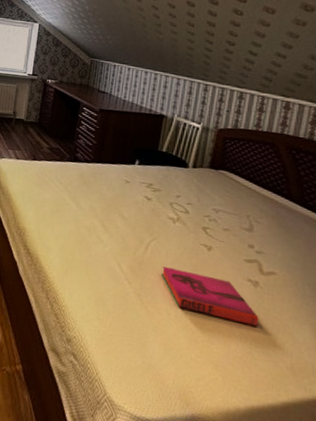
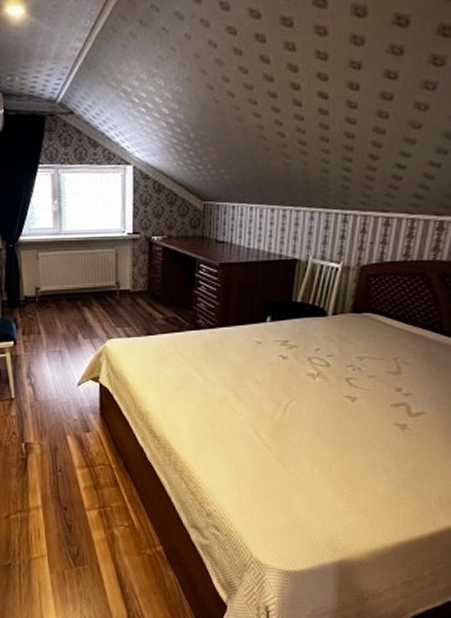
hardback book: present [162,267,259,326] -> none [303,426,407,468]

